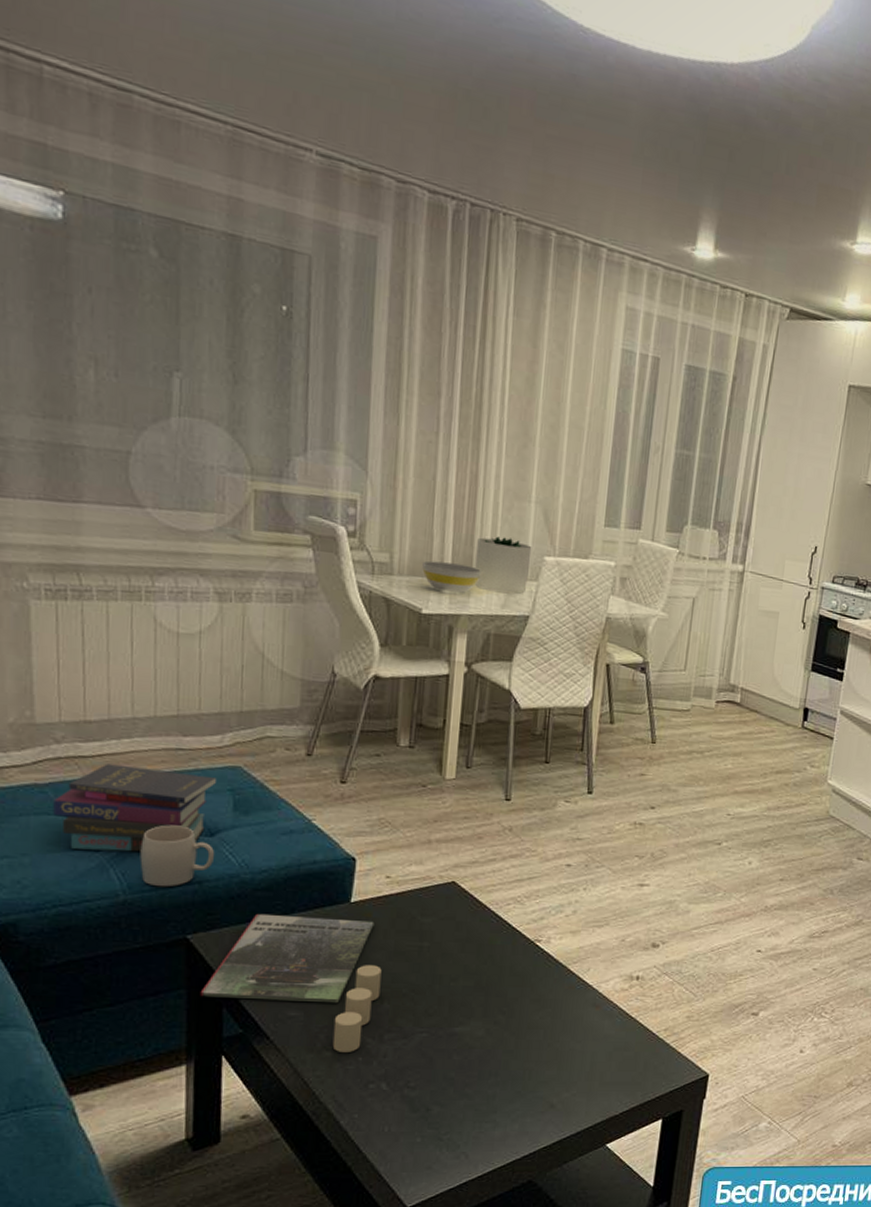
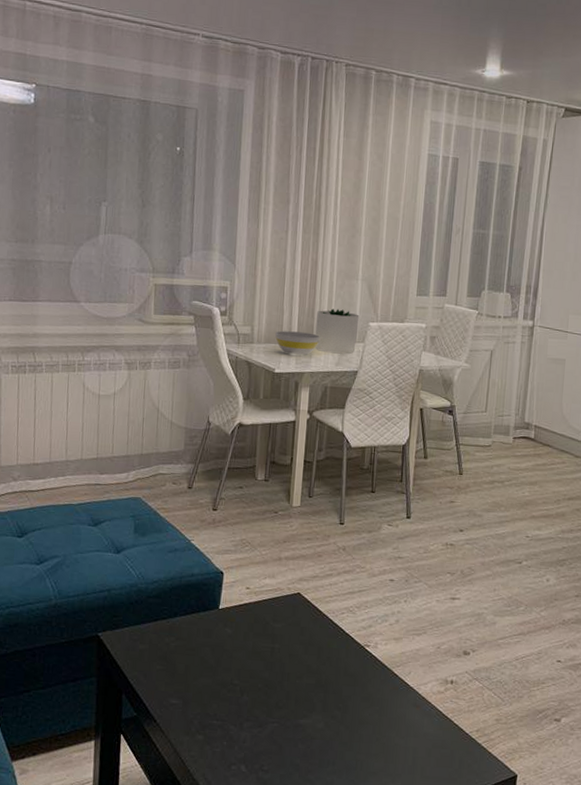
books: present [53,764,216,852] -> none [10,496,122,566]
mug: present [140,824,215,887] -> none [67,544,120,594]
magazine: present [200,913,374,1004] -> none [106,616,237,694]
candle: present [332,965,382,1054] -> none [203,662,242,738]

